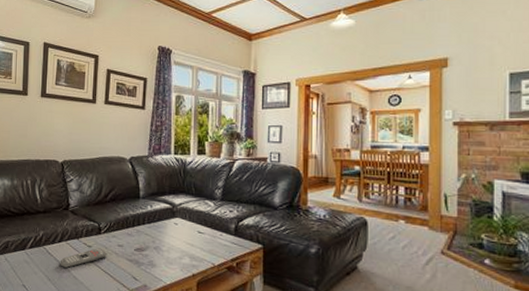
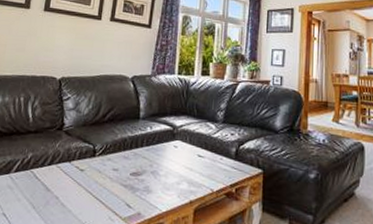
remote control: present [60,248,106,269] -> none [47,172,100,195]

